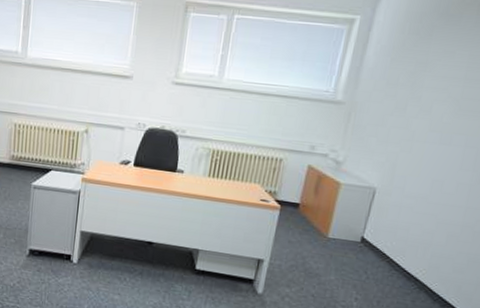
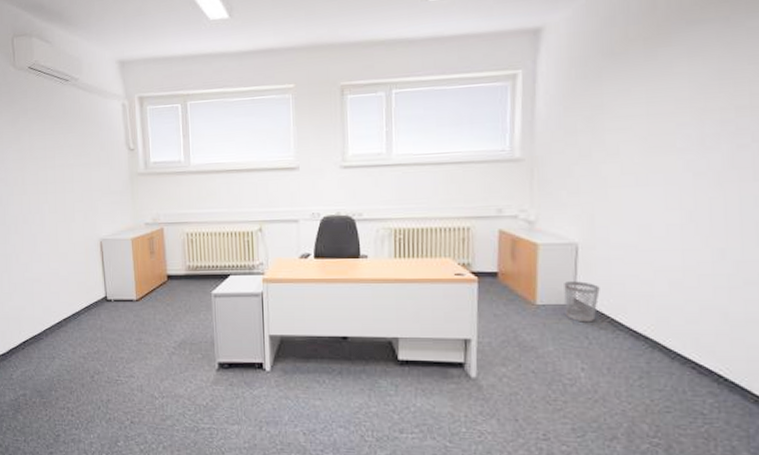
wastebasket: none [351,221,387,260] -> present [564,281,600,323]

